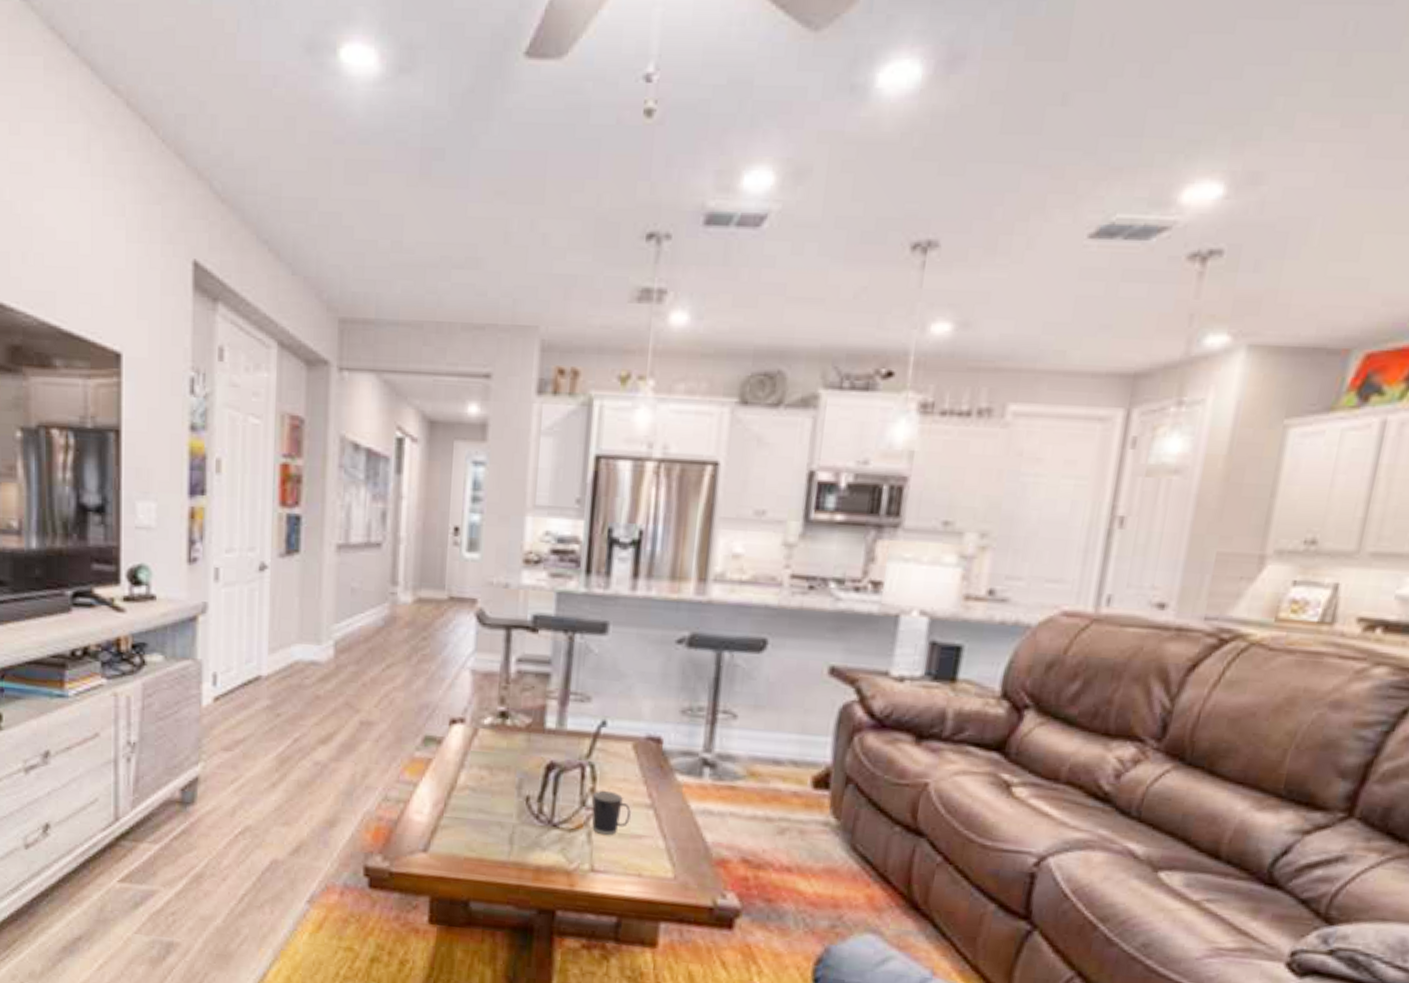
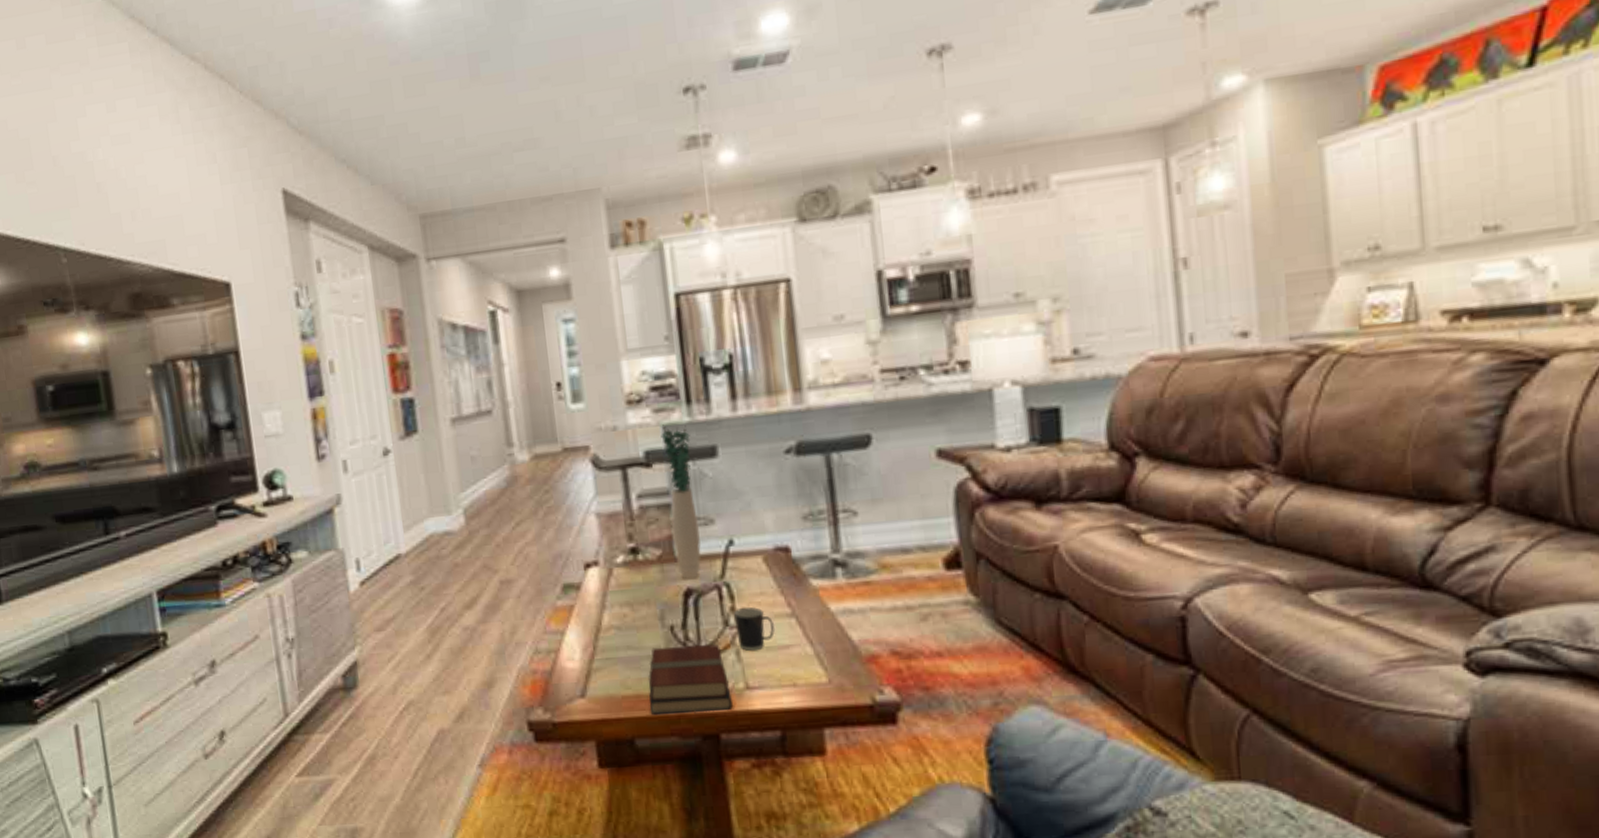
books: none [490,815,575,890] -> present [648,644,733,715]
vase: none [544,591,583,755] -> present [661,425,702,580]

